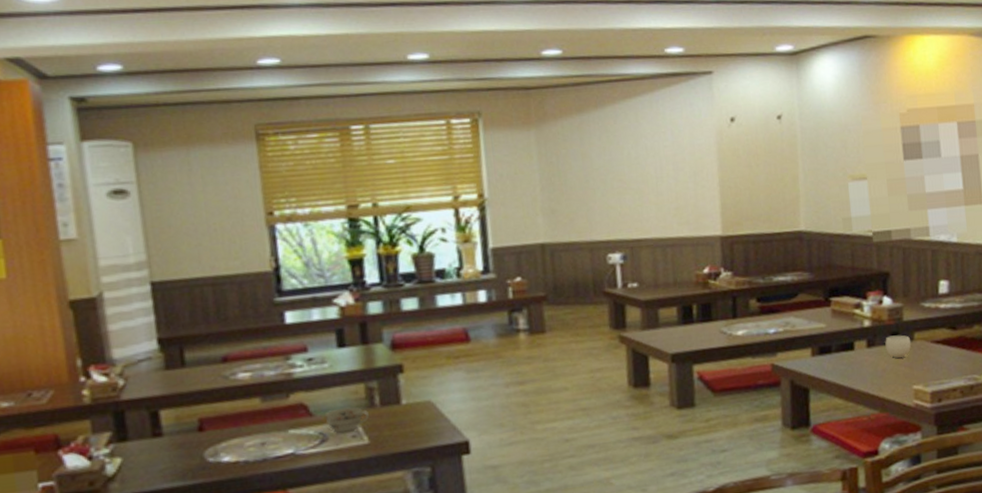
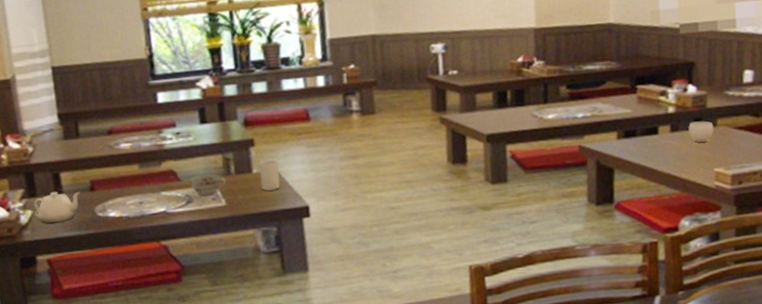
teapot: none [125,432,185,473] -> present [34,191,80,224]
cup: none [408,388,435,425] -> present [258,160,281,191]

